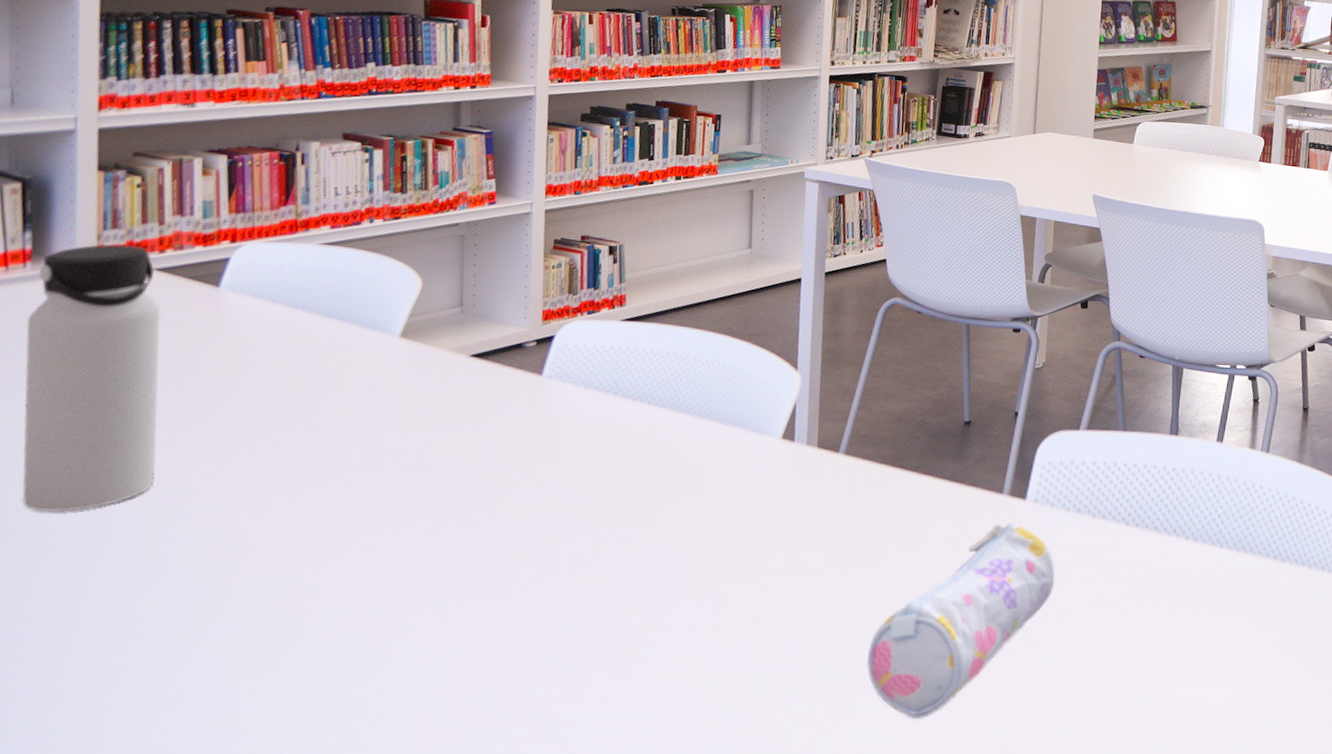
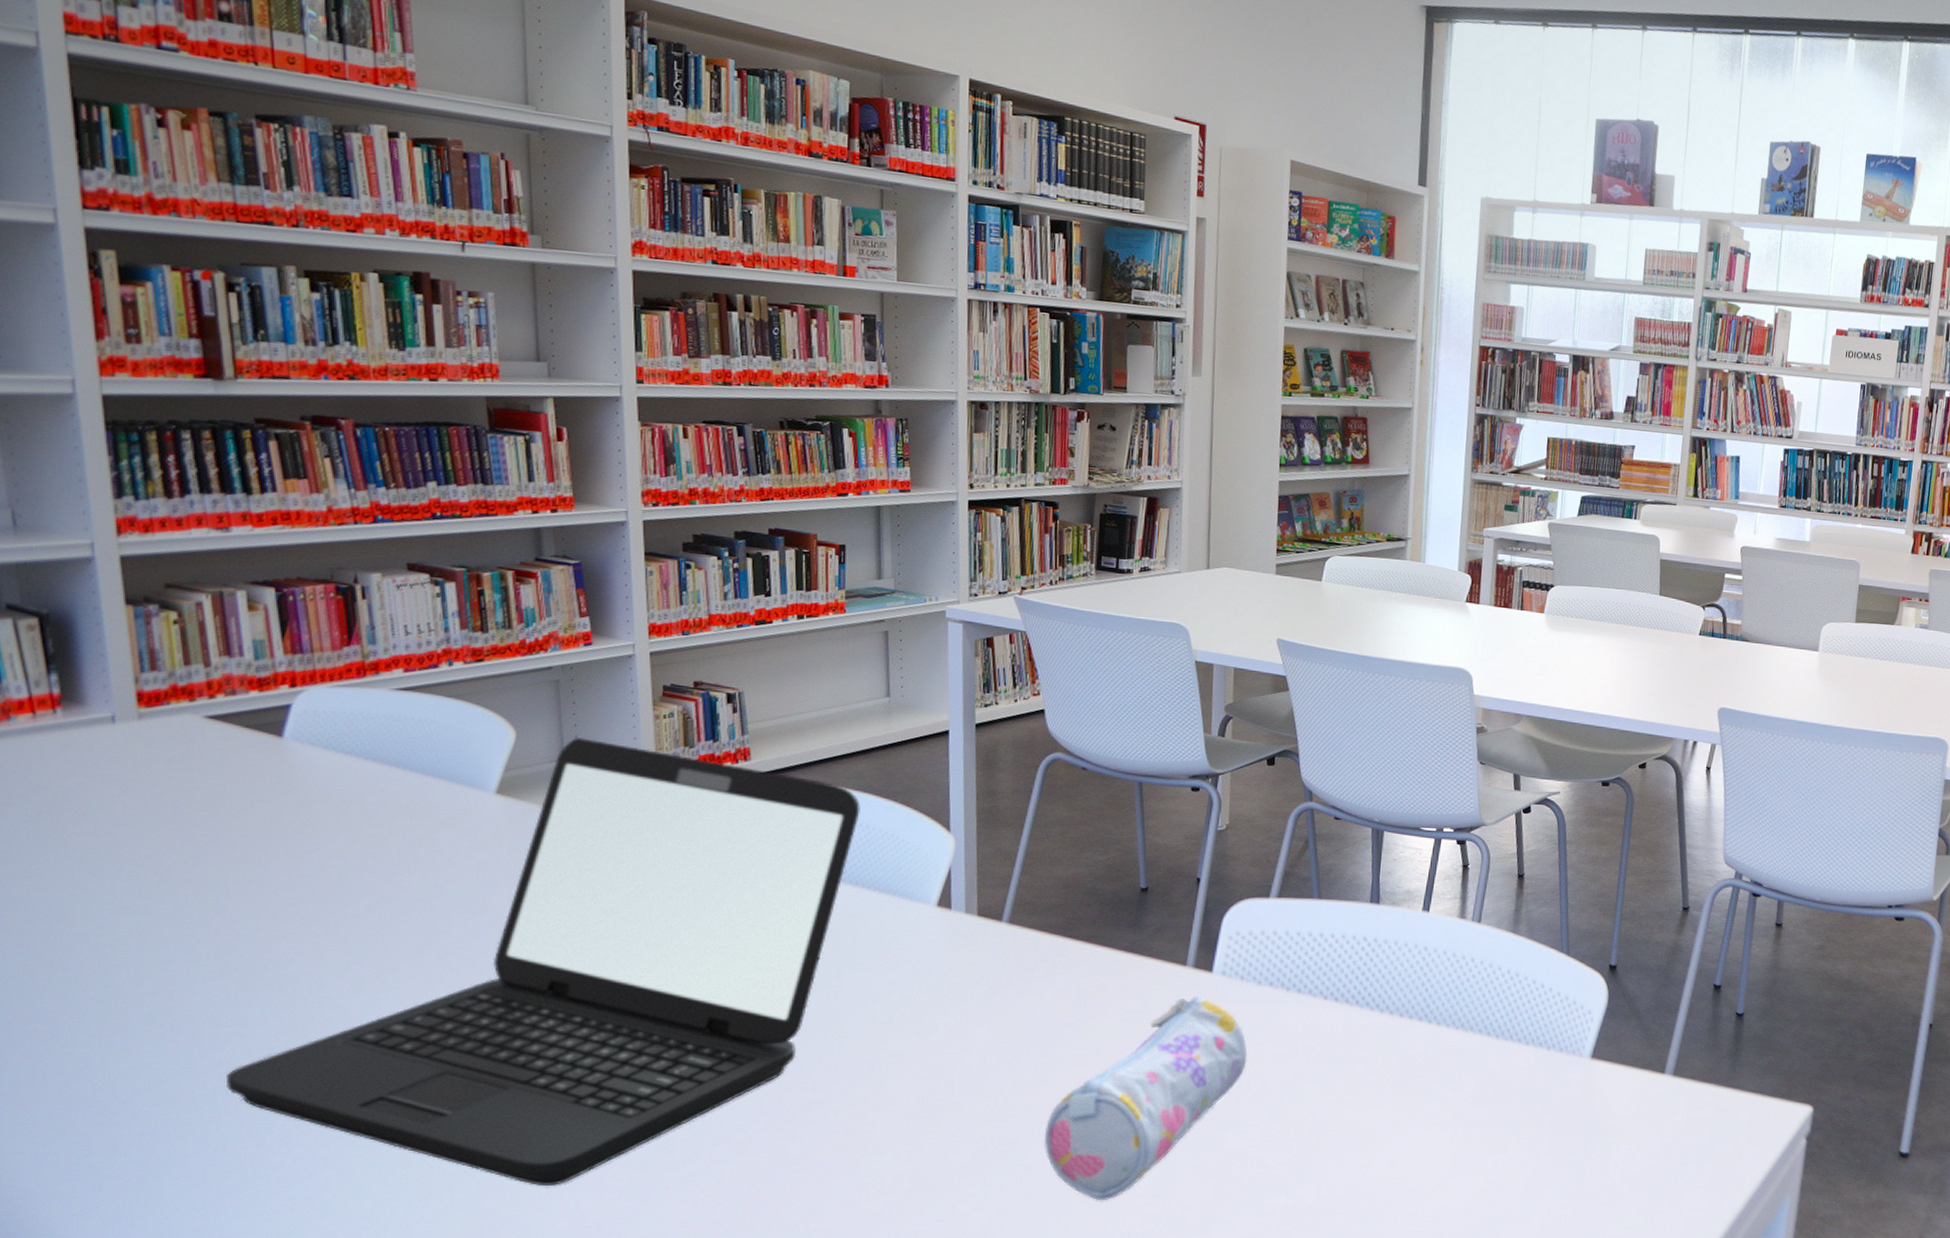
water bottle: present [21,244,161,513] -> none [65,688,234,984]
laptop: none [132,286,720,704] -> present [225,738,861,1186]

